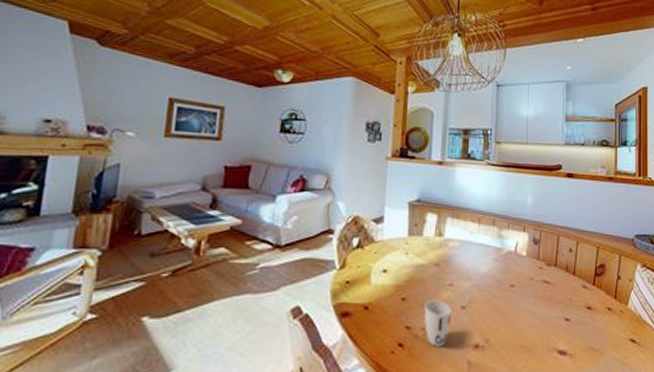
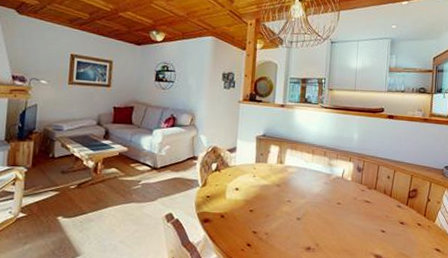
cup: present [424,301,451,347] -> none [267,213,289,248]

